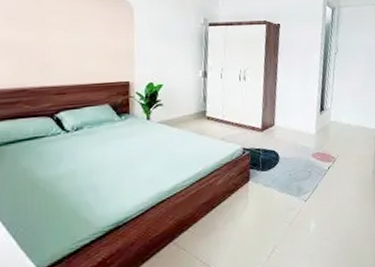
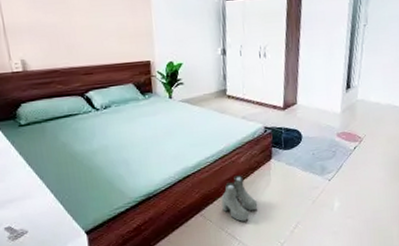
boots: none [197,198,235,249] -> present [221,175,258,222]

